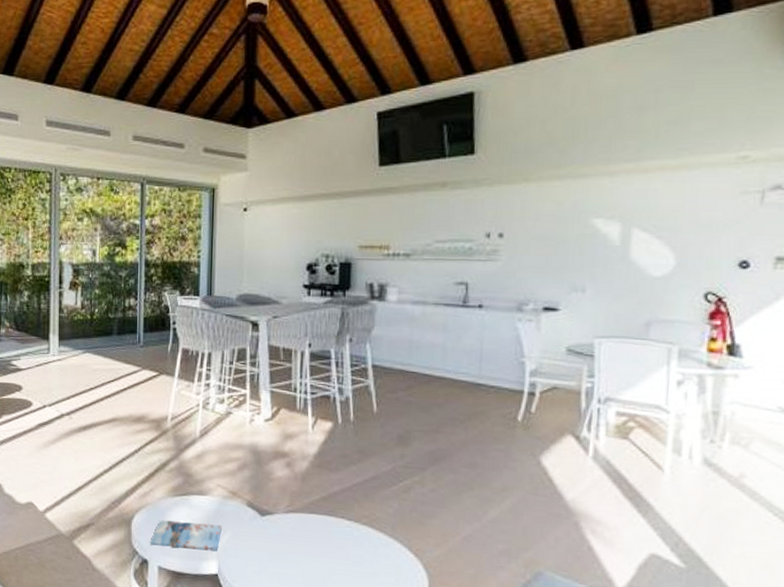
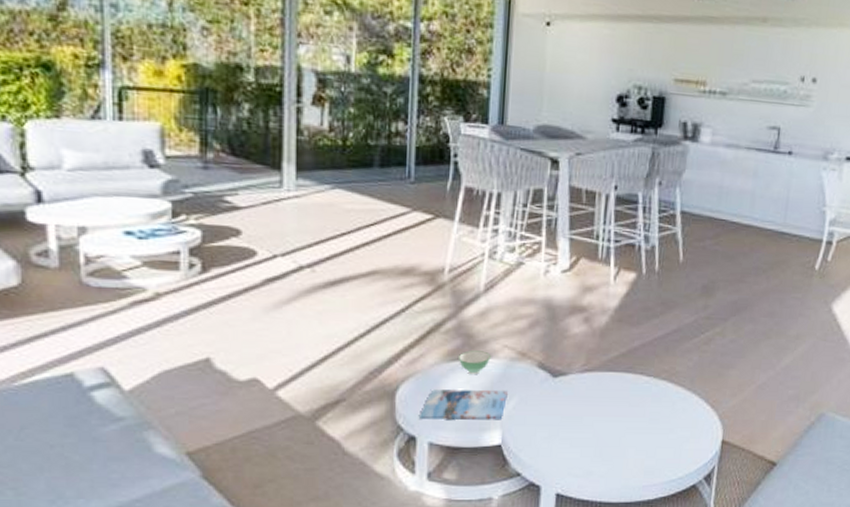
bowl: none [180,488,207,510] -> present [457,350,491,375]

